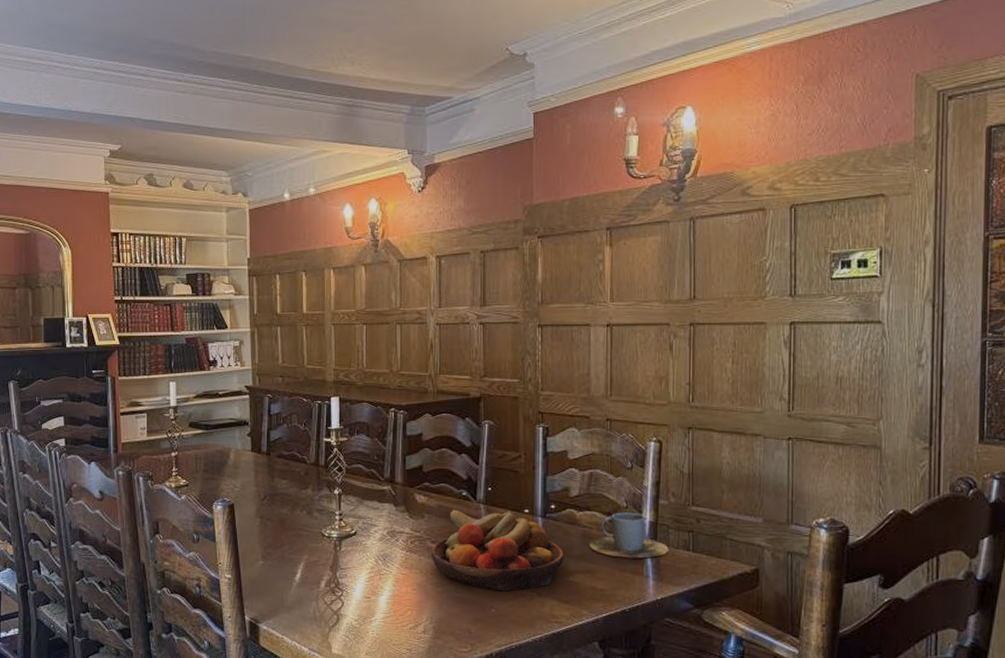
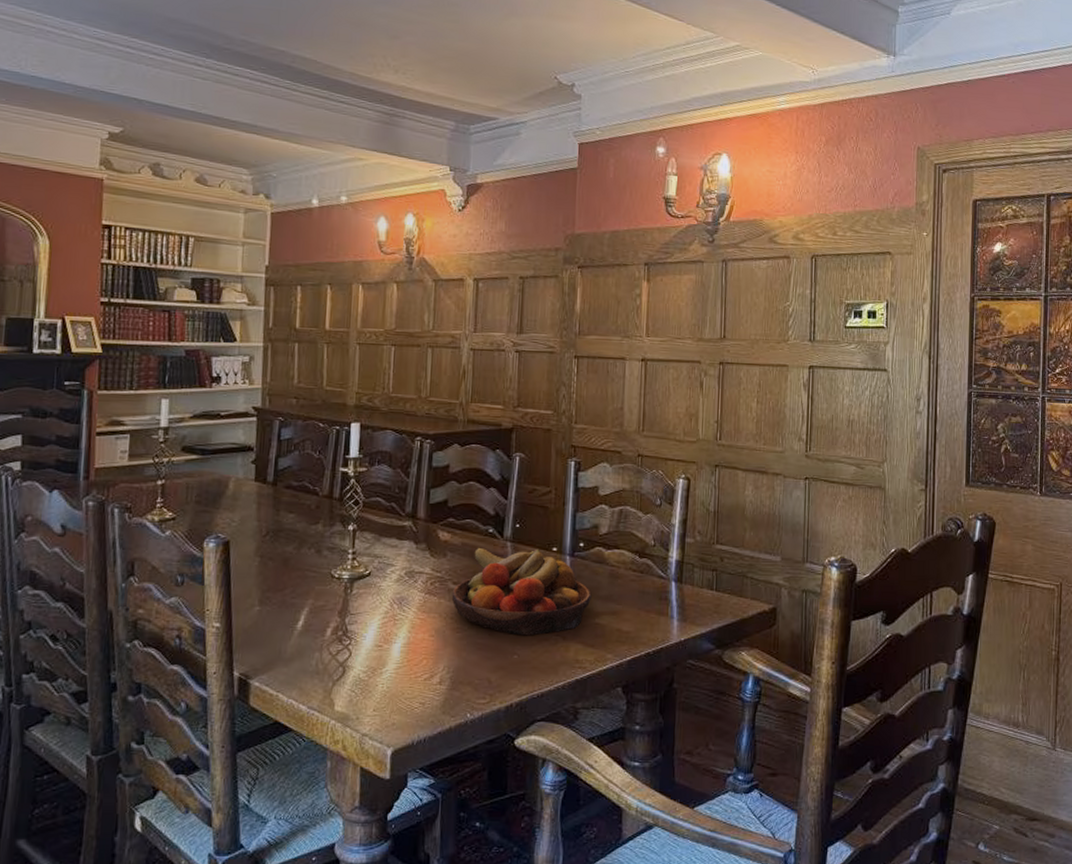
cup: present [590,512,669,558] -> none [617,550,694,598]

